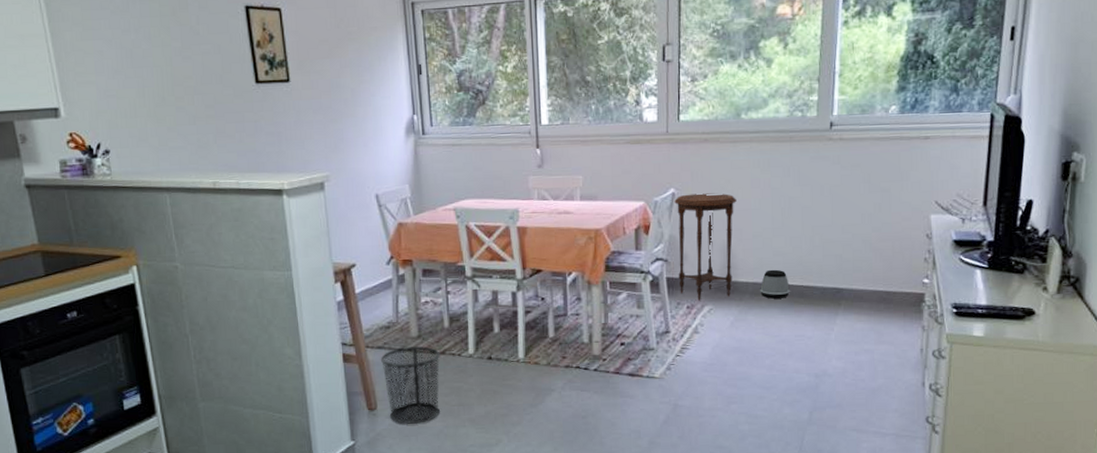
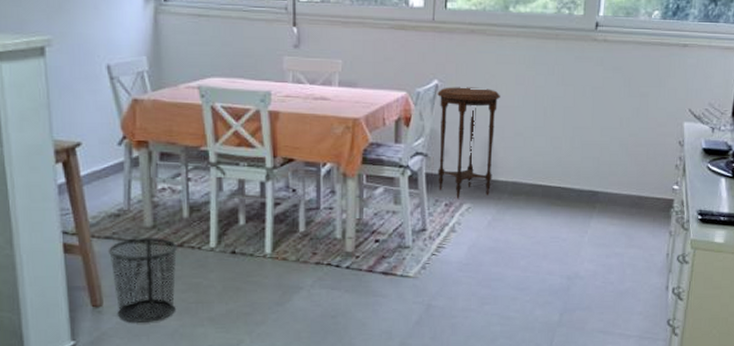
speaker: present [760,269,790,299] -> none [519,169,548,199]

